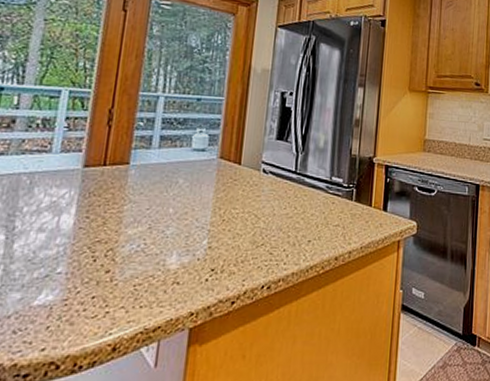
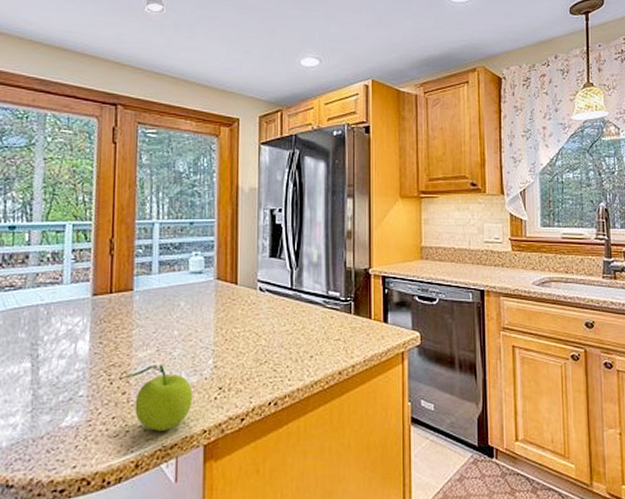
fruit: none [100,243,183,313] -> present [116,364,193,431]

